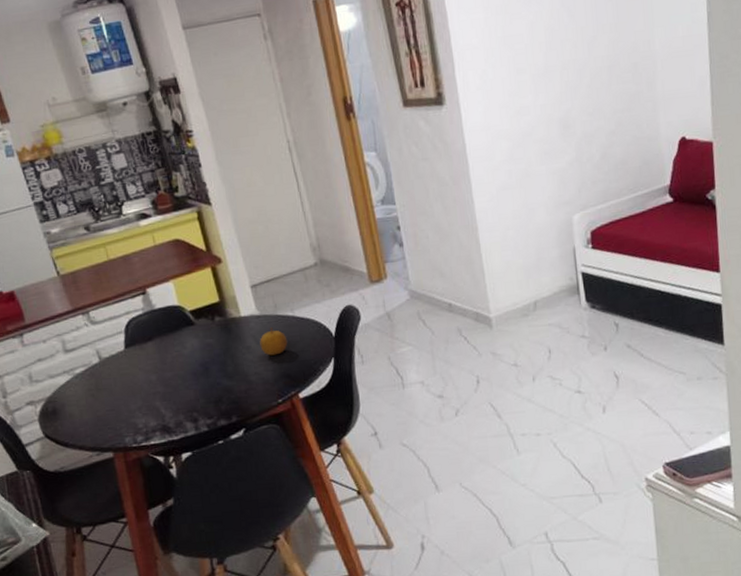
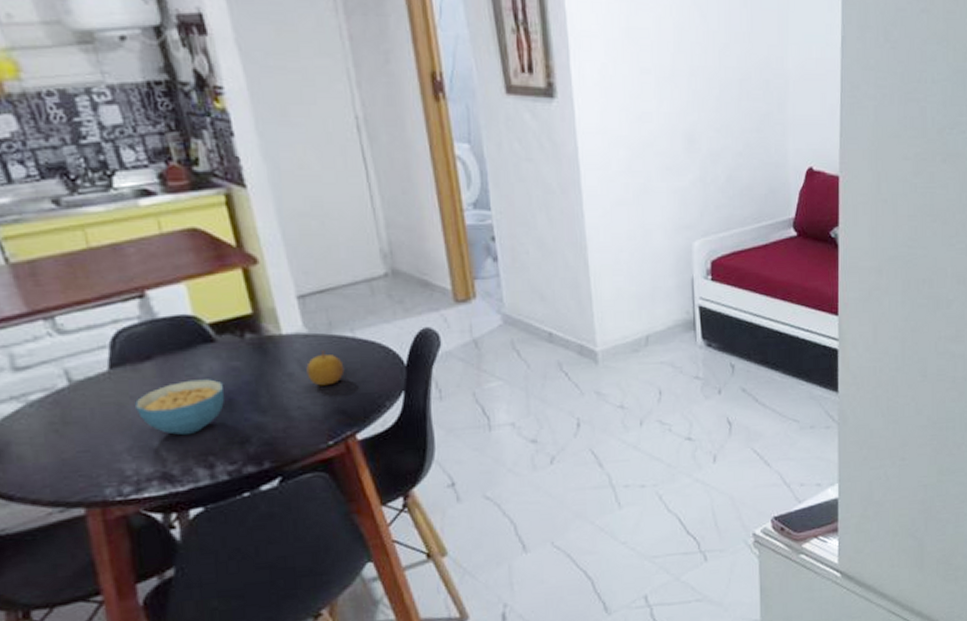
cereal bowl: none [143,353,203,397] -> present [135,379,225,436]

